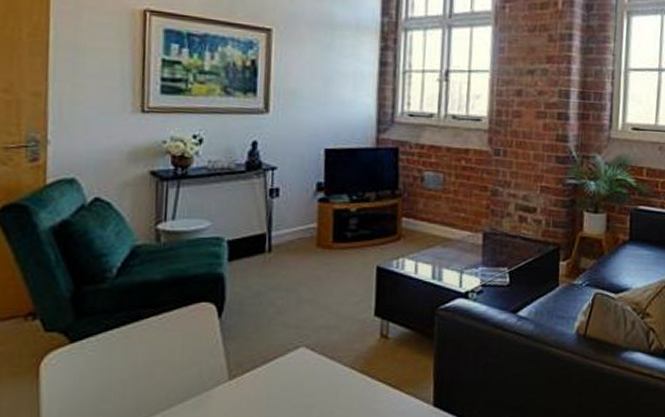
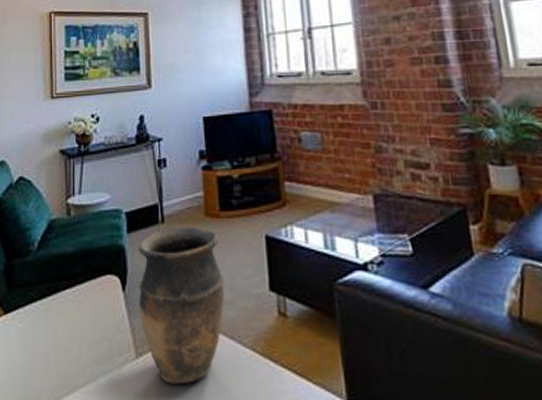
vase: none [236,256,330,401] -> present [138,226,224,385]

